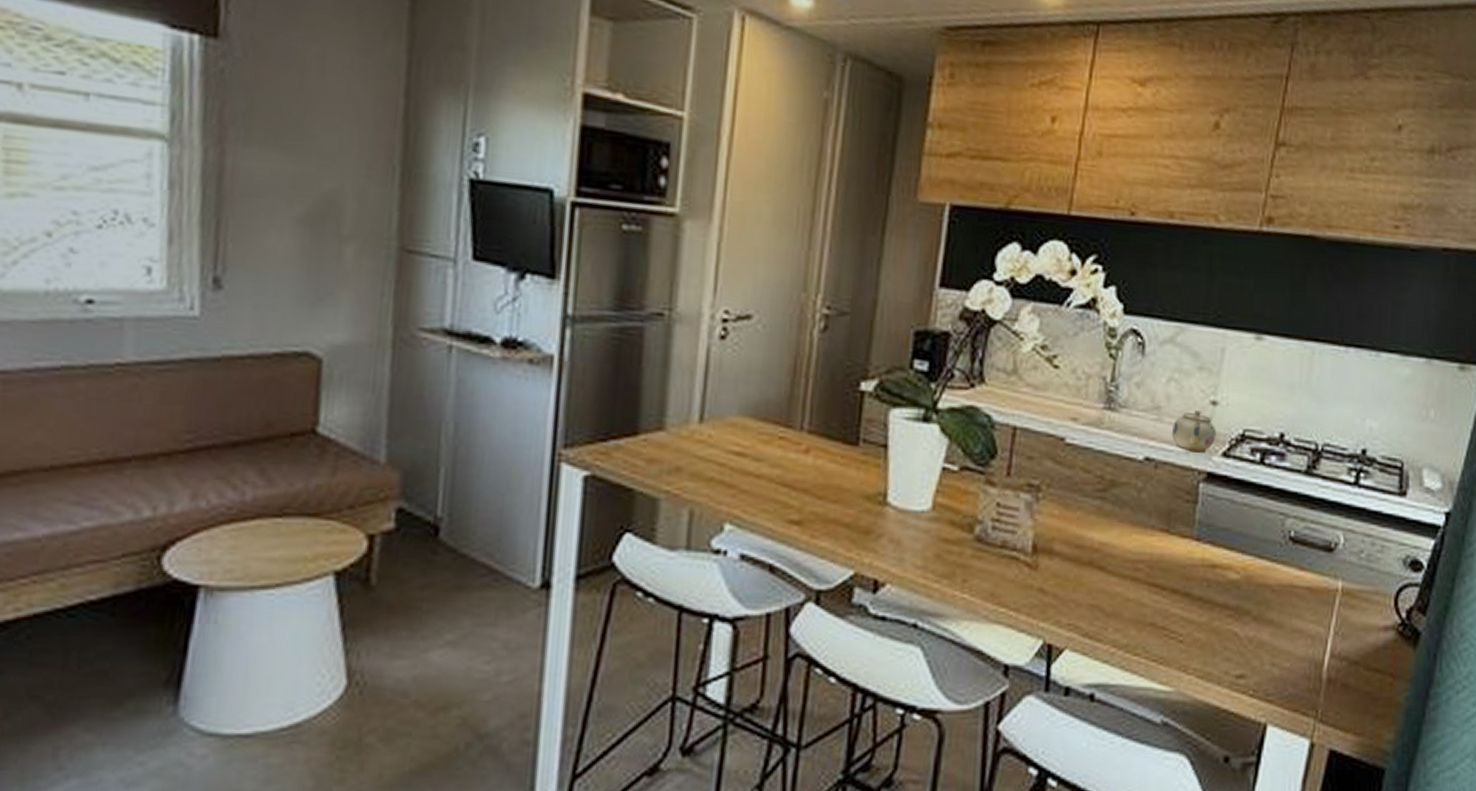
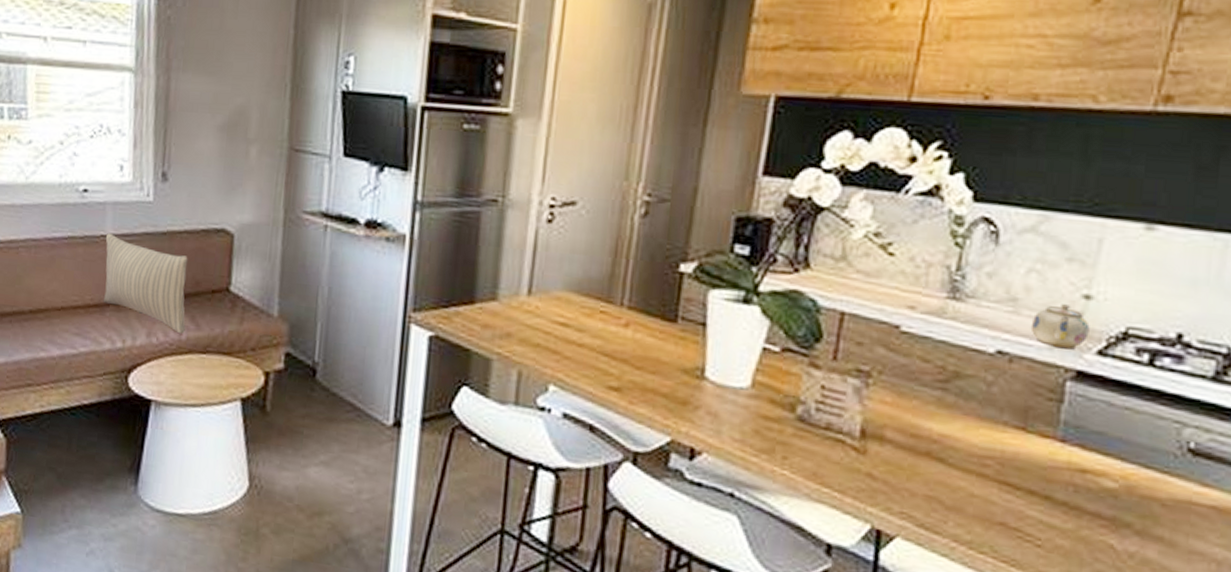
pillow: none [120,361,254,494] -> present [103,233,188,334]

